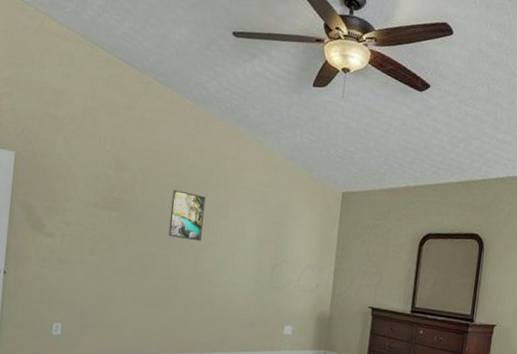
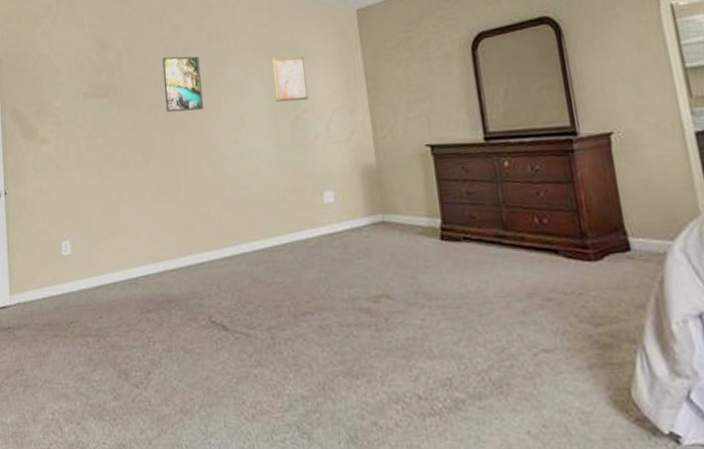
wall art: none [263,212,293,253] -> present [271,56,308,103]

